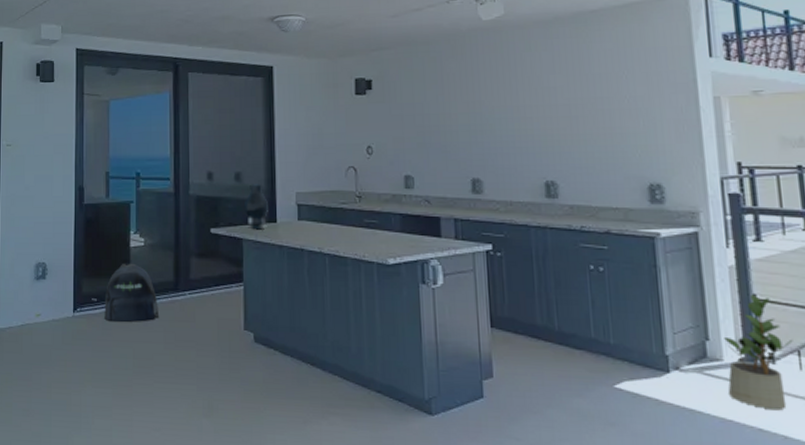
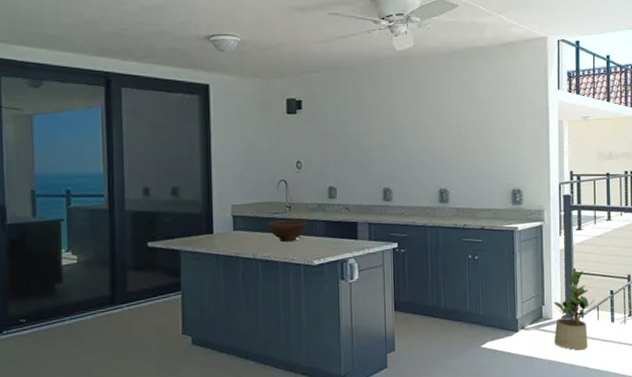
backpack: present [104,263,158,322] -> none [34,281,95,340]
vase: present [245,184,268,230] -> none [182,198,205,242]
bowl: none [336,212,380,236] -> present [268,220,307,242]

